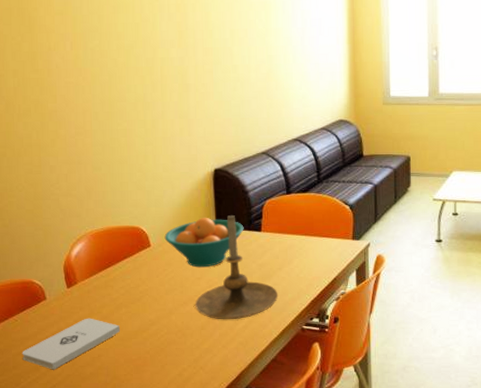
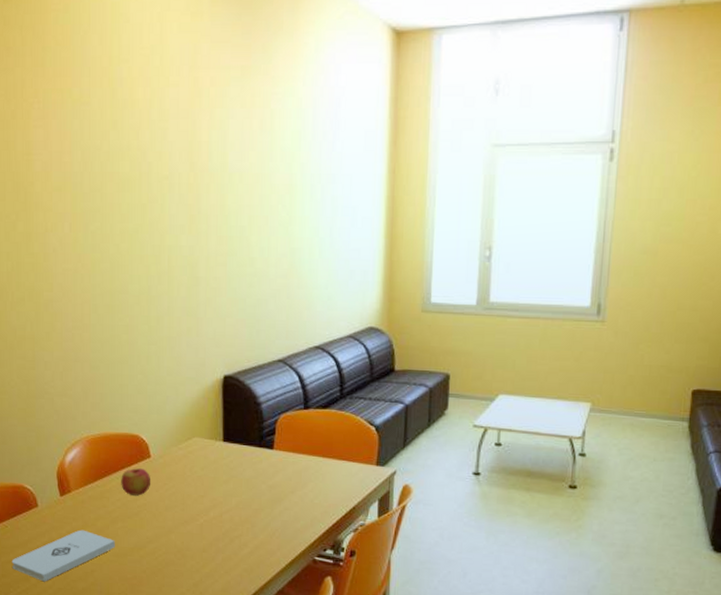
apple: none [124,257,151,282] -> present [121,468,150,496]
fruit bowl: present [164,217,244,268] -> none [166,429,254,485]
candle holder: present [195,215,279,320] -> none [197,429,289,544]

